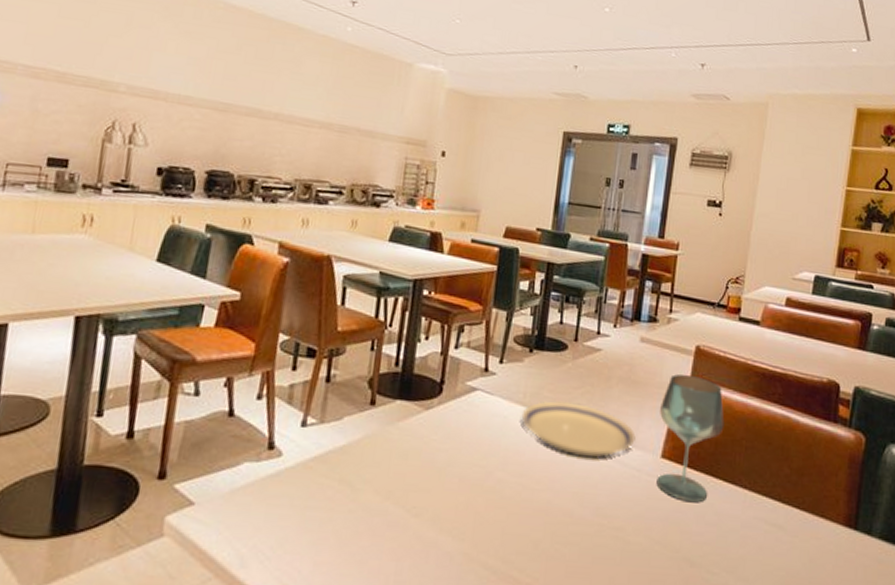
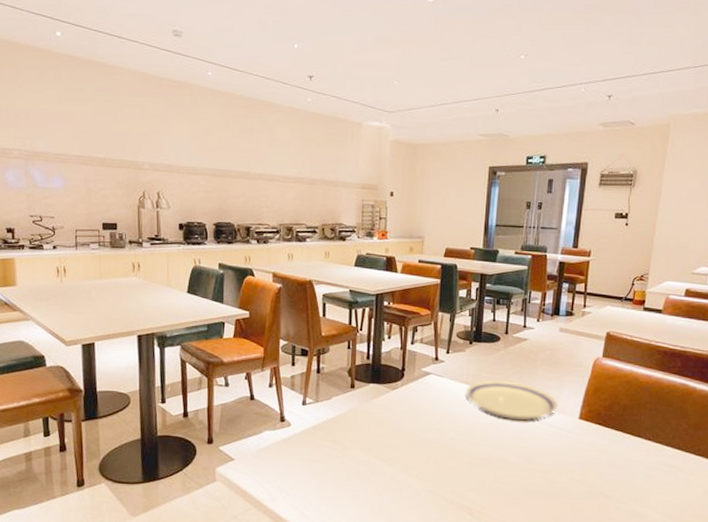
wine glass: present [656,373,725,503] -> none [575,355,632,452]

